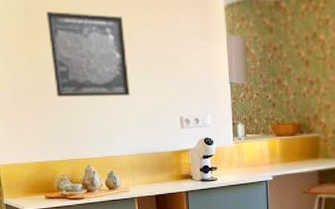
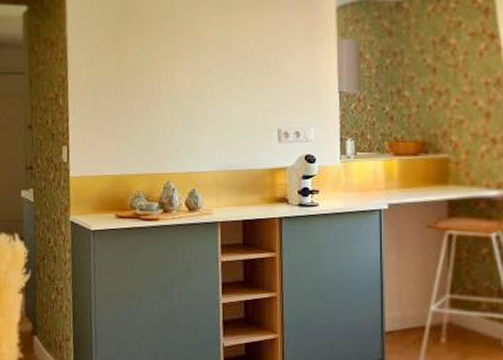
wall art: present [46,10,130,98] -> none [139,13,223,105]

